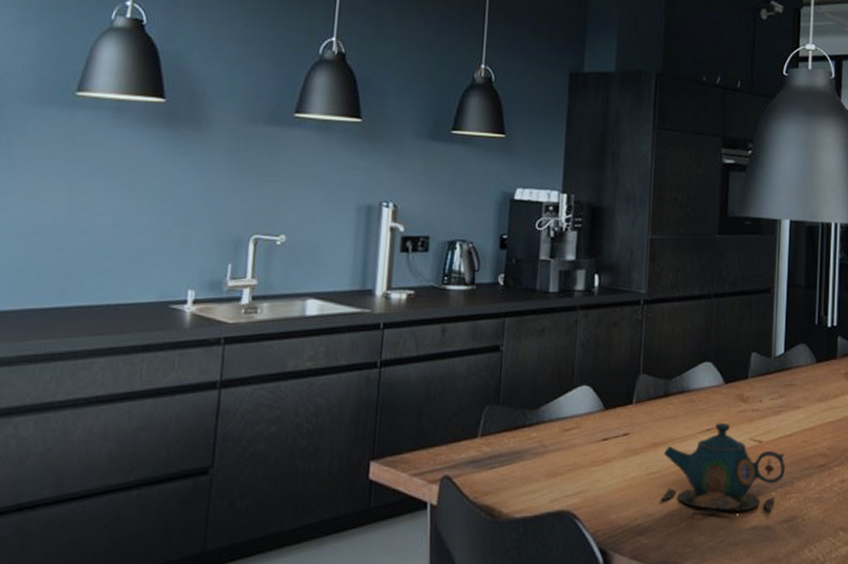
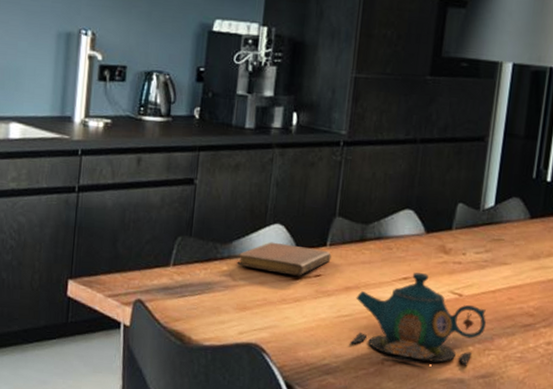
notebook: none [546,404,638,436] -> present [237,242,331,276]

